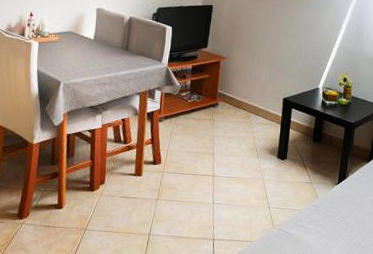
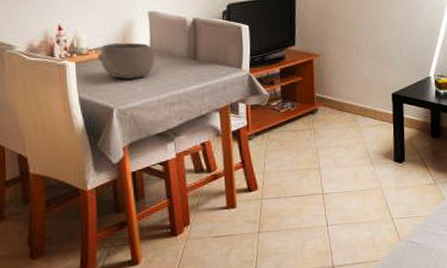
bowl: none [55,30,97,61] -> present [97,42,156,79]

